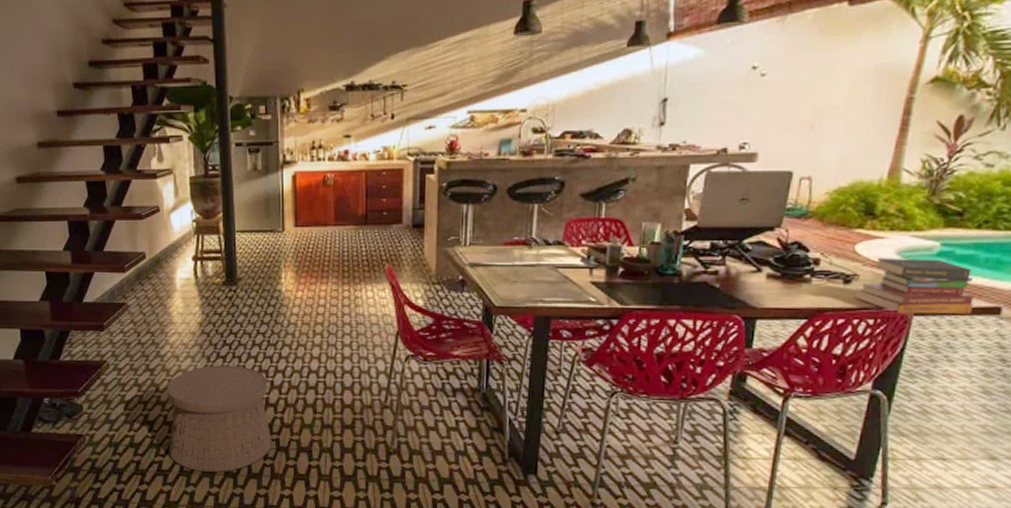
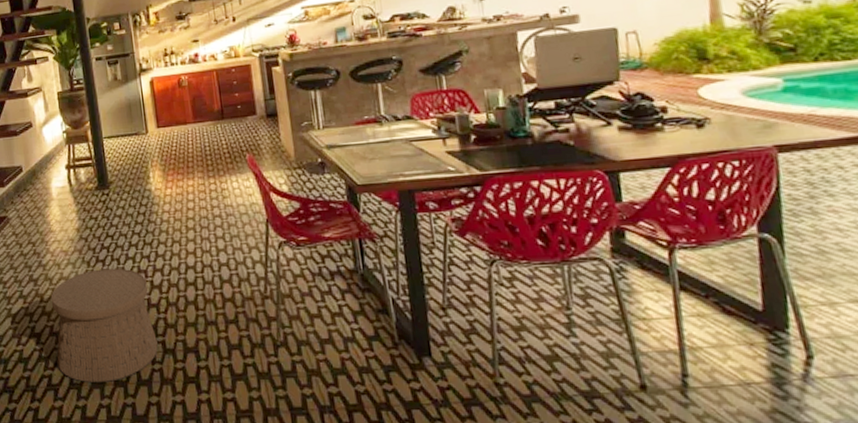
books: present [855,258,974,315] -> none [711,95,837,153]

